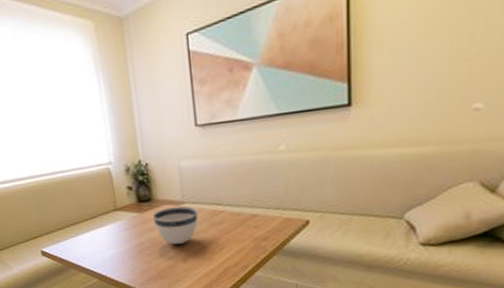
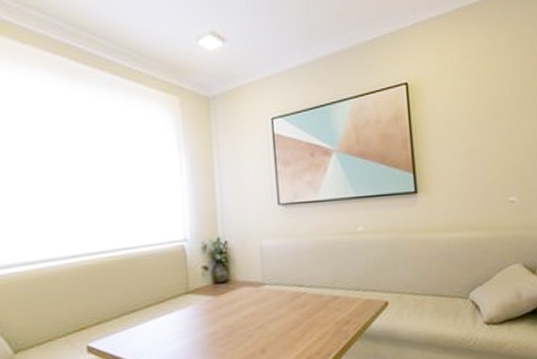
bowl: present [152,206,198,244] -> none [229,287,279,332]

